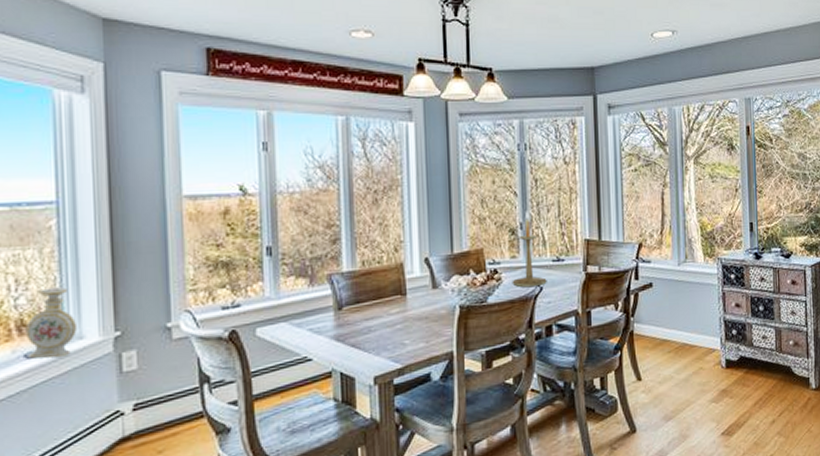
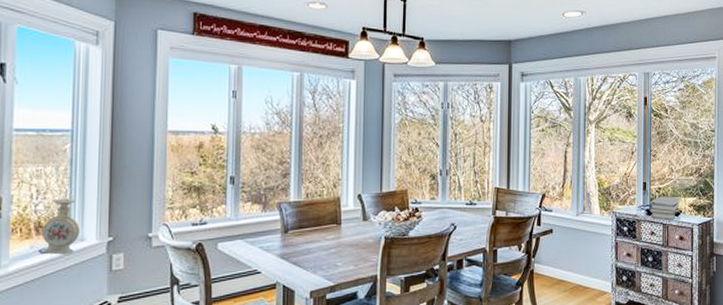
candlestick: present [512,211,547,288] -> none [430,160,460,226]
books: none [757,236,792,263] -> present [649,196,682,220]

